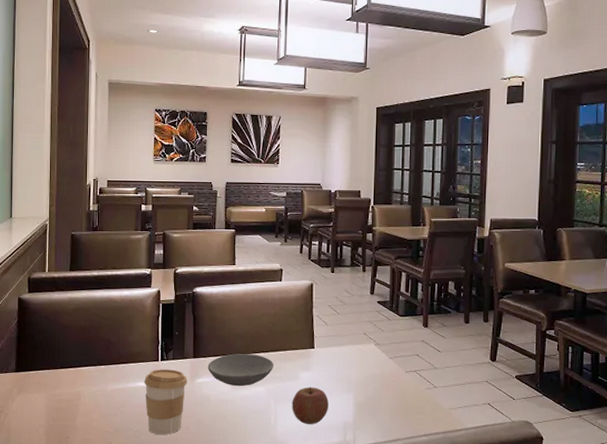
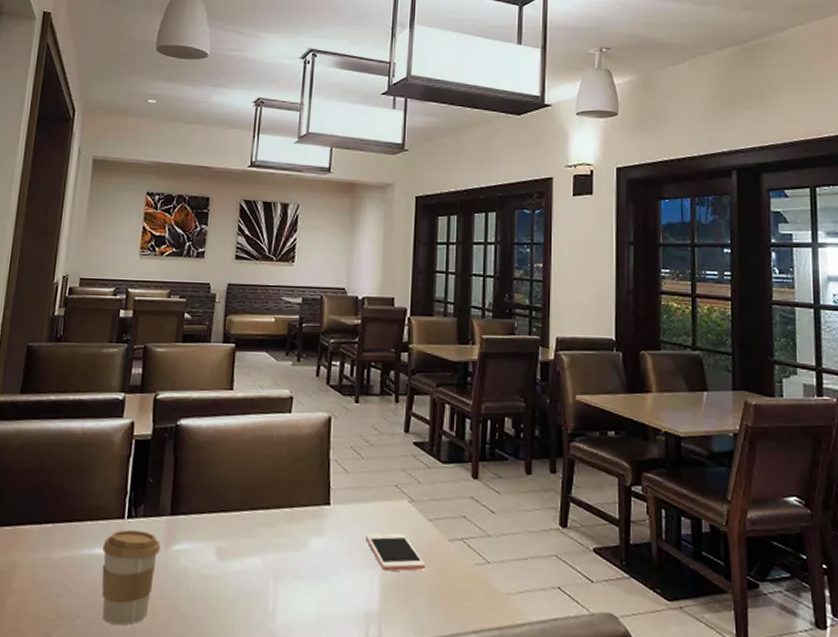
bowl: present [207,353,274,387] -> none [188,509,276,557]
apple: present [292,387,328,424] -> none [297,559,346,613]
cell phone: none [342,367,388,395] -> present [366,533,426,572]

